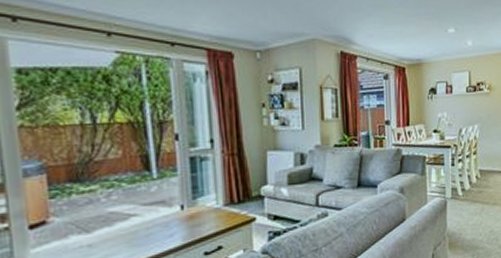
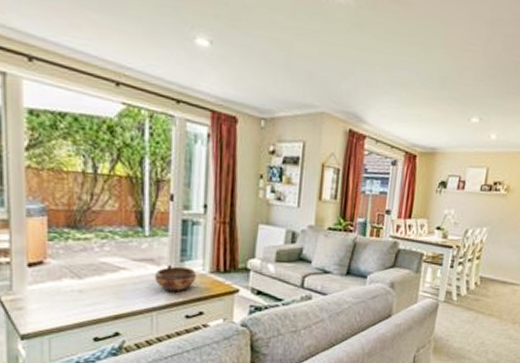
decorative bowl: none [167,204,211,232] -> present [154,267,196,292]

